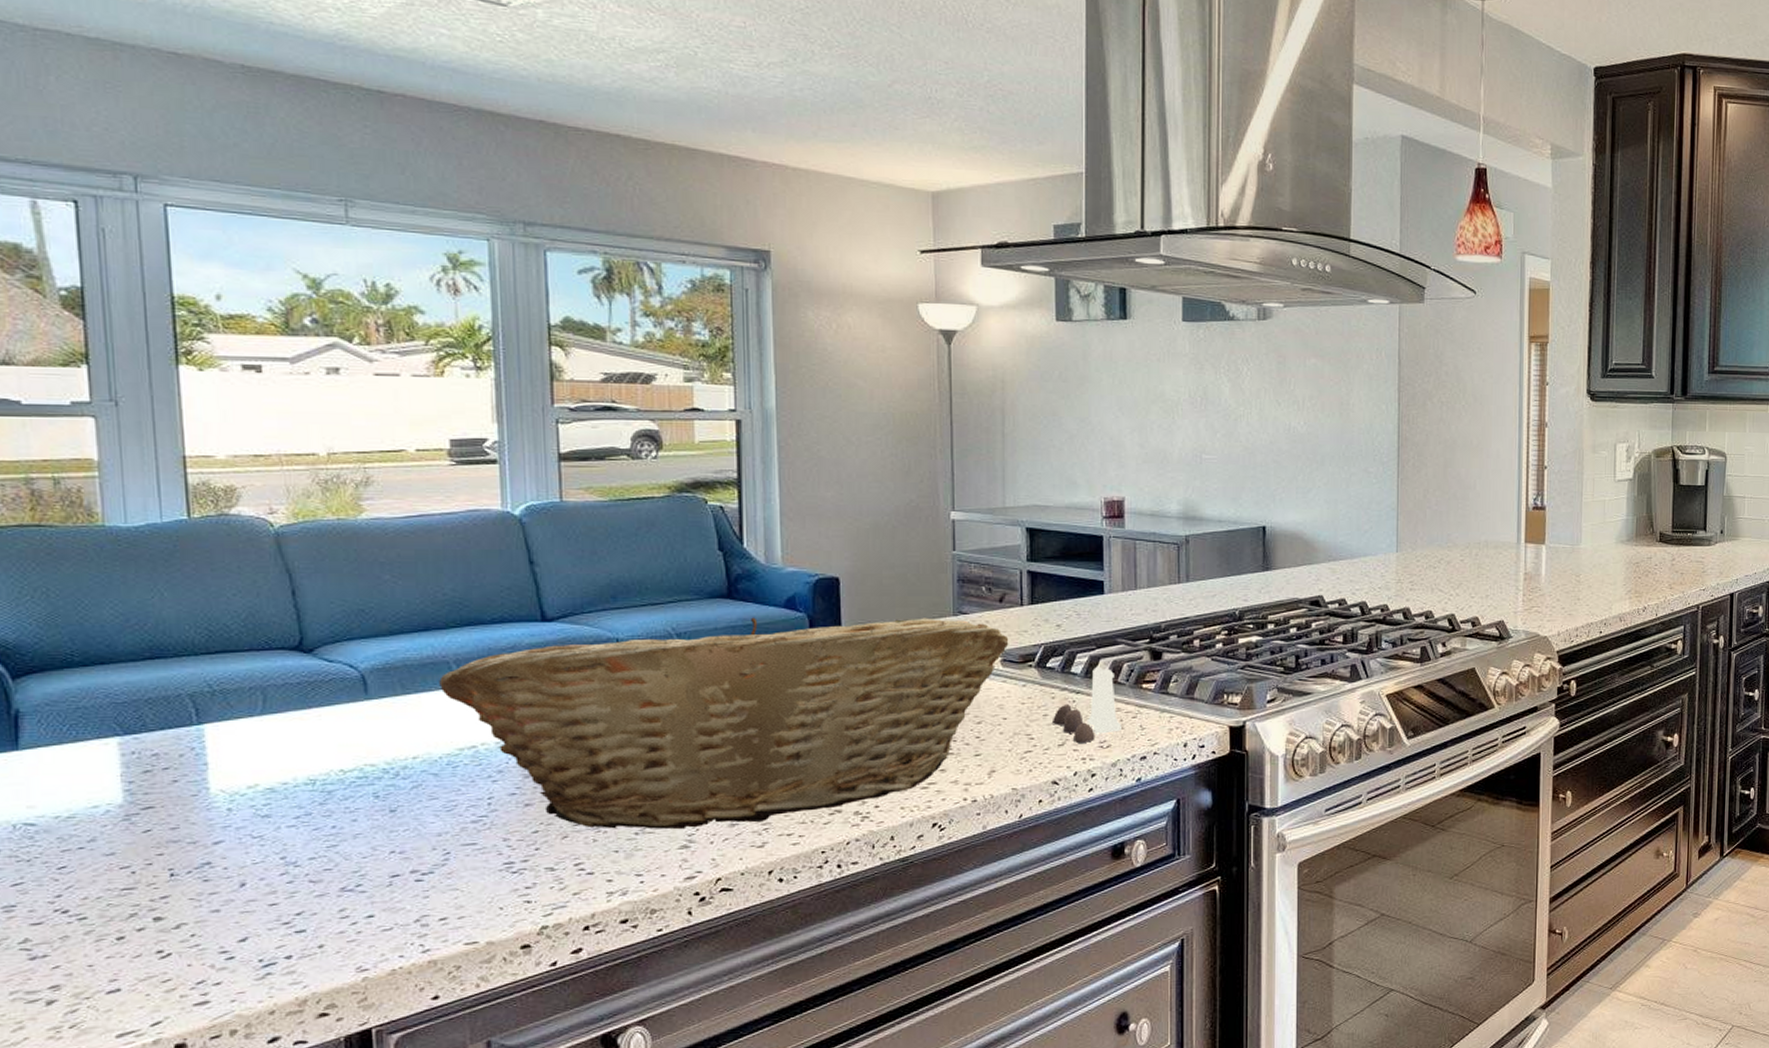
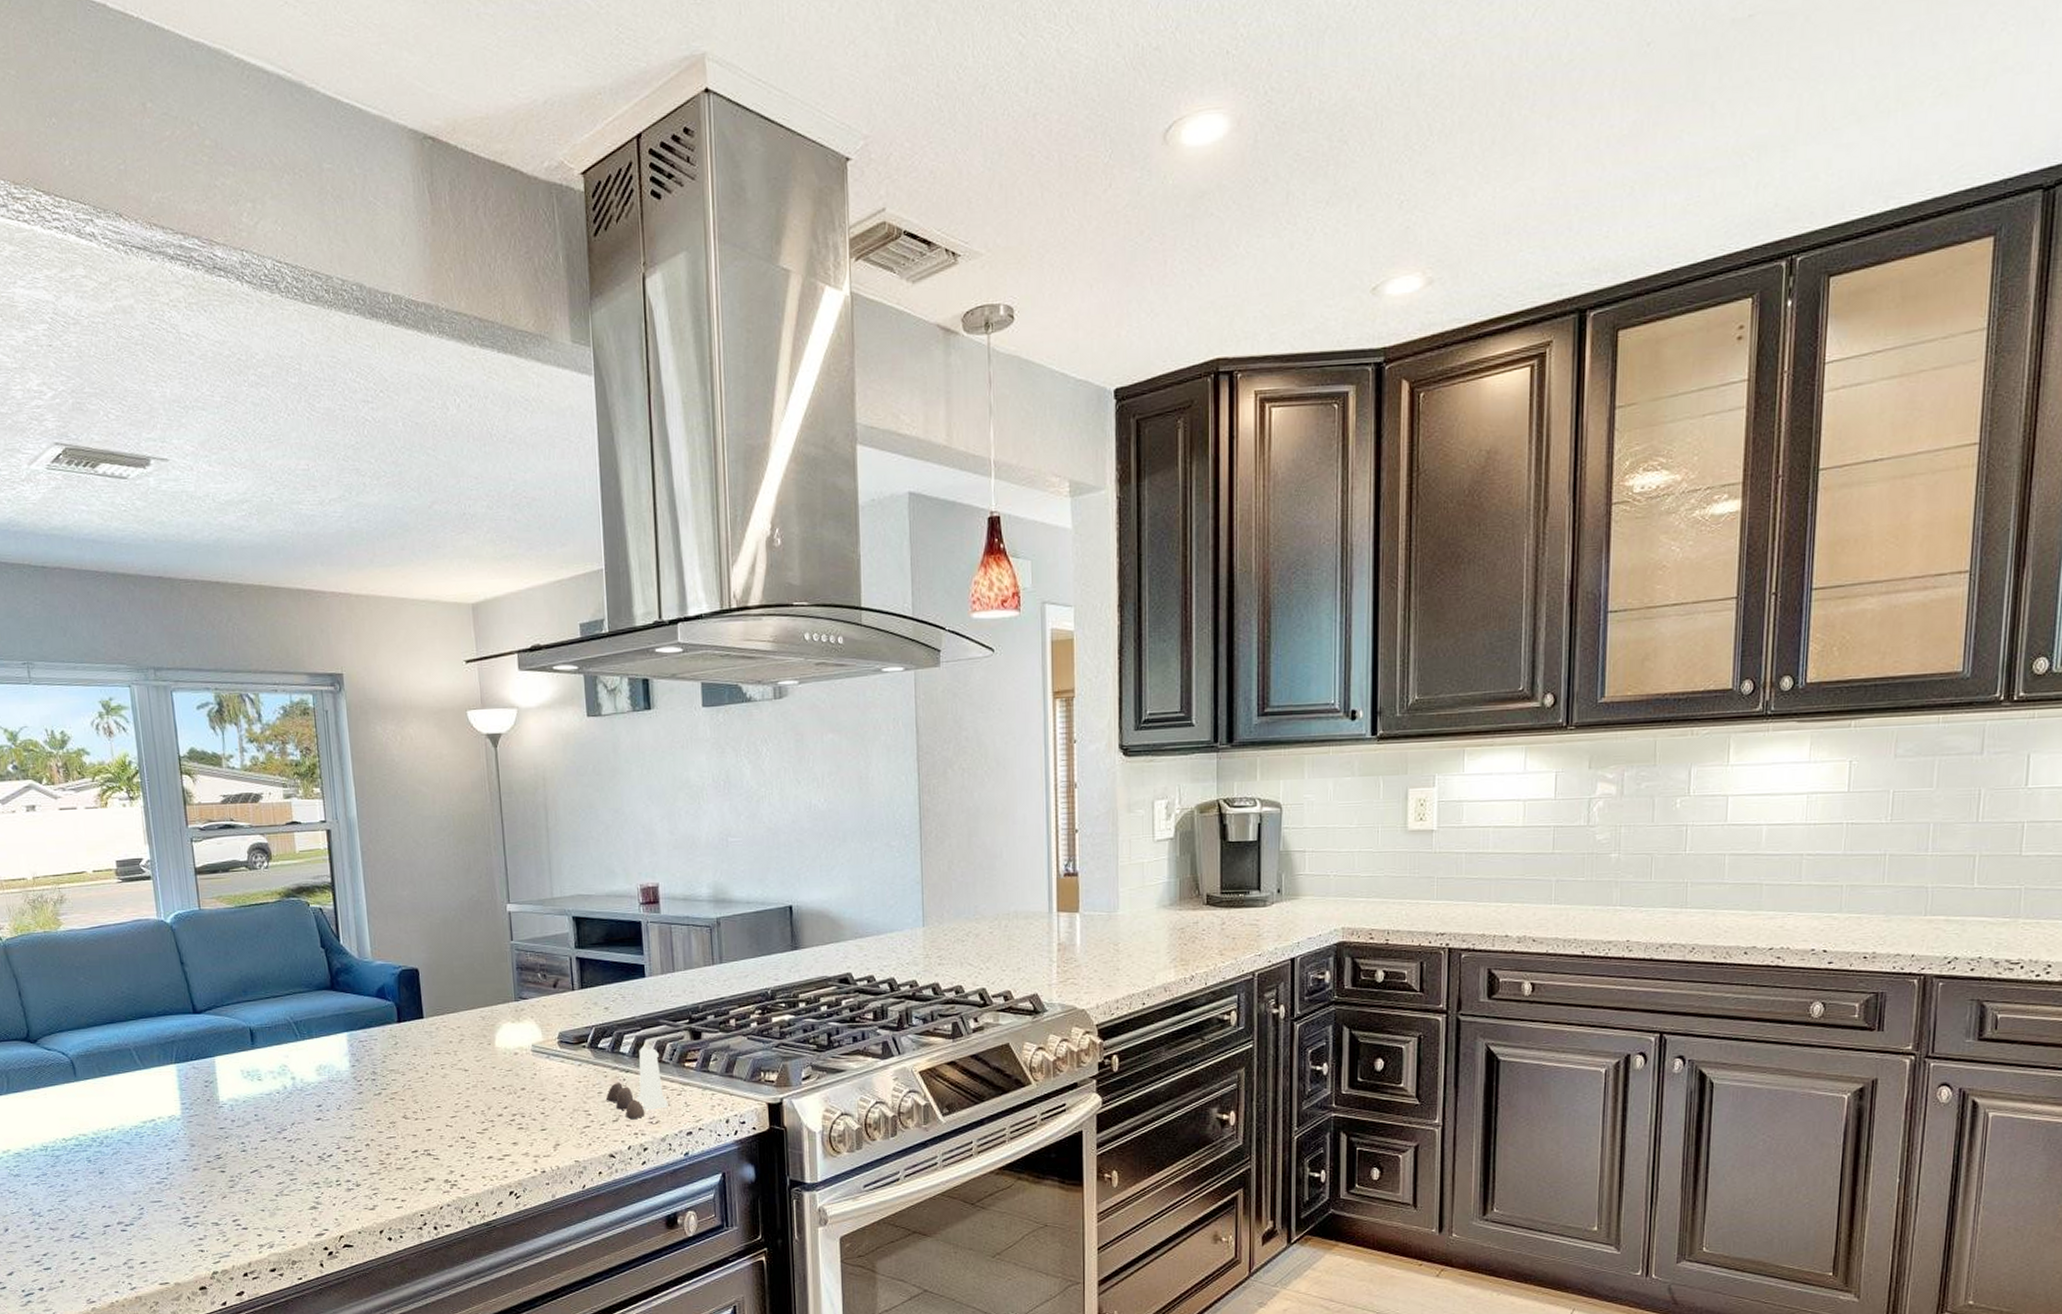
fruit basket: present [439,617,1009,830] -> none [125,1003,564,1193]

